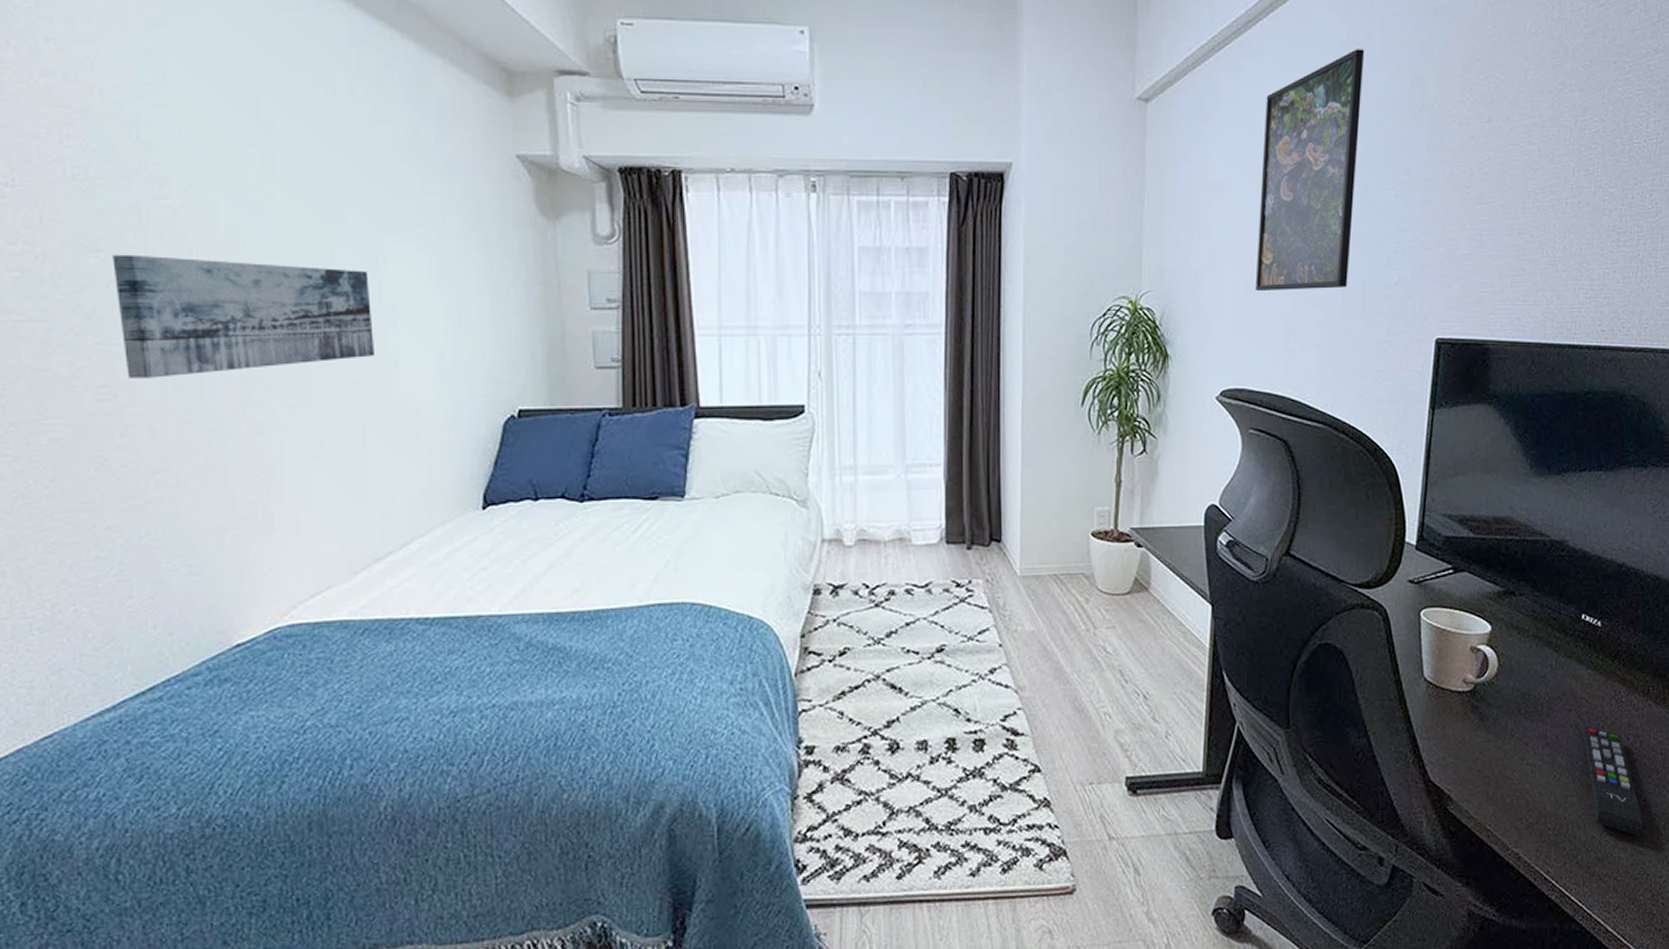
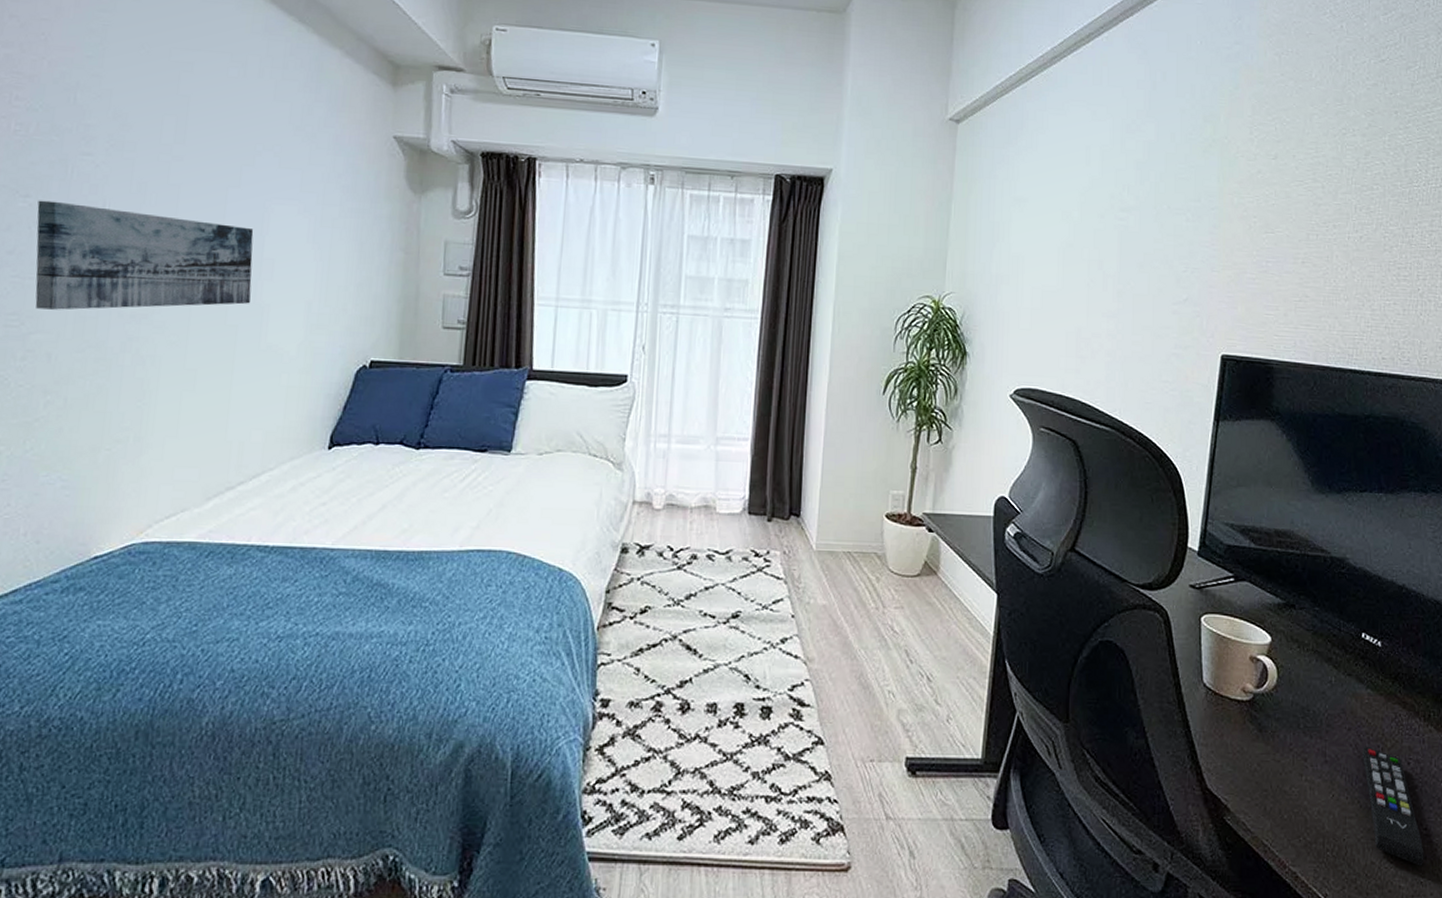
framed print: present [1255,49,1365,292] -> none [1051,87,1160,302]

